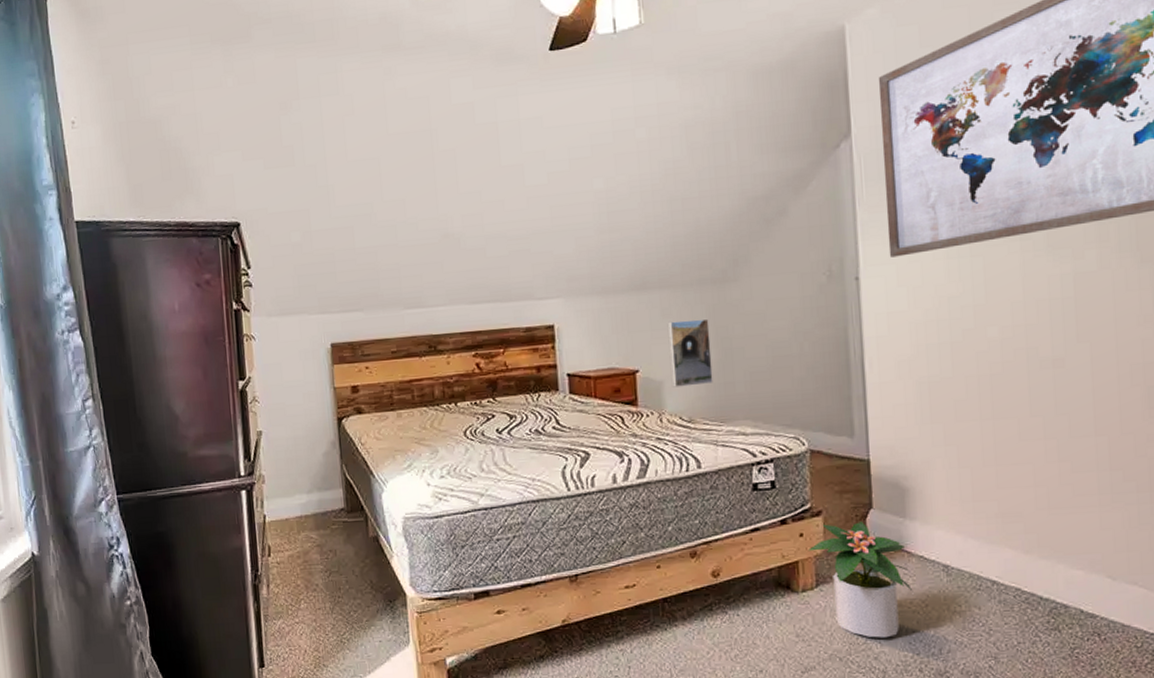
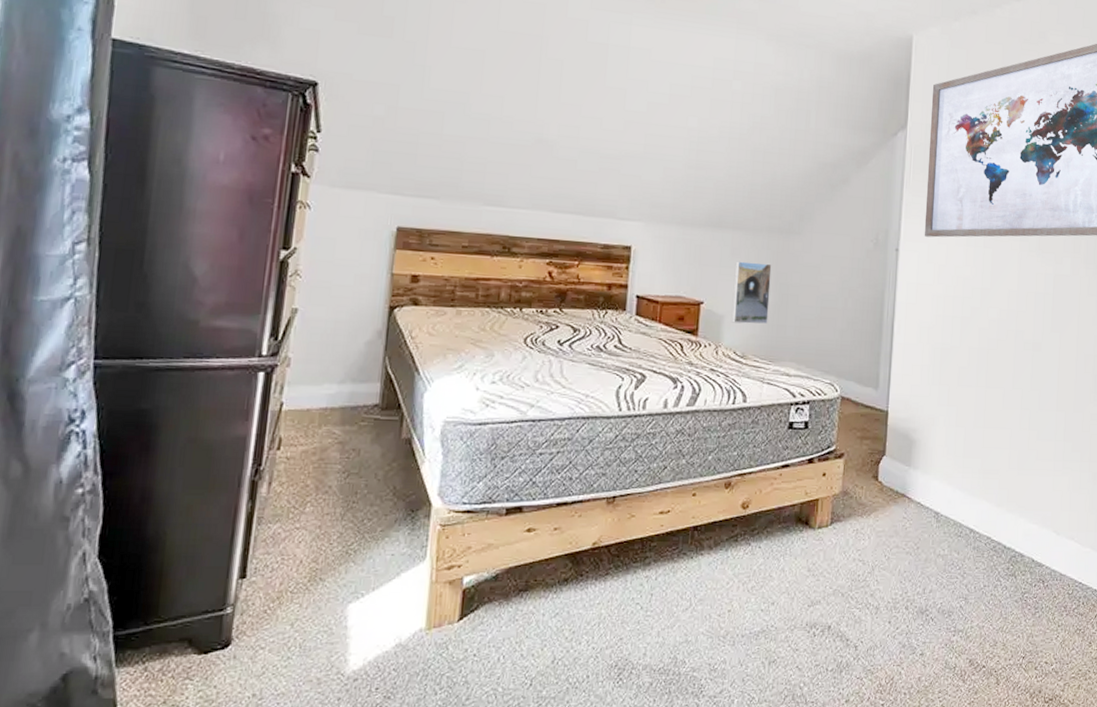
potted plant: present [807,522,913,638] -> none [827,466,909,576]

